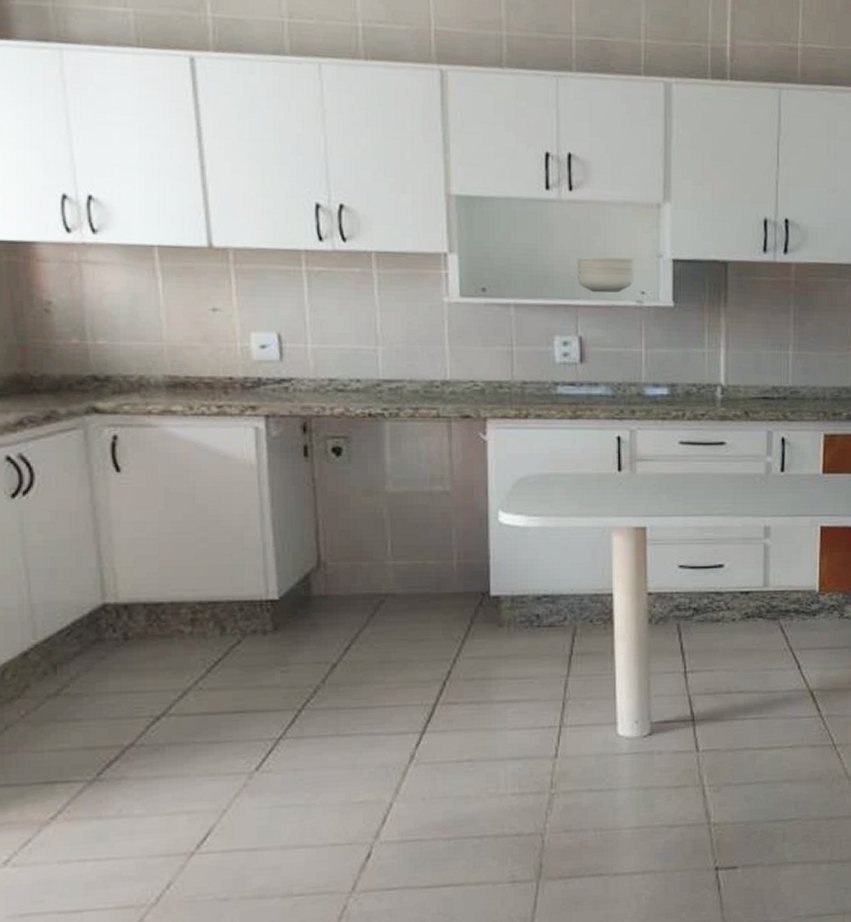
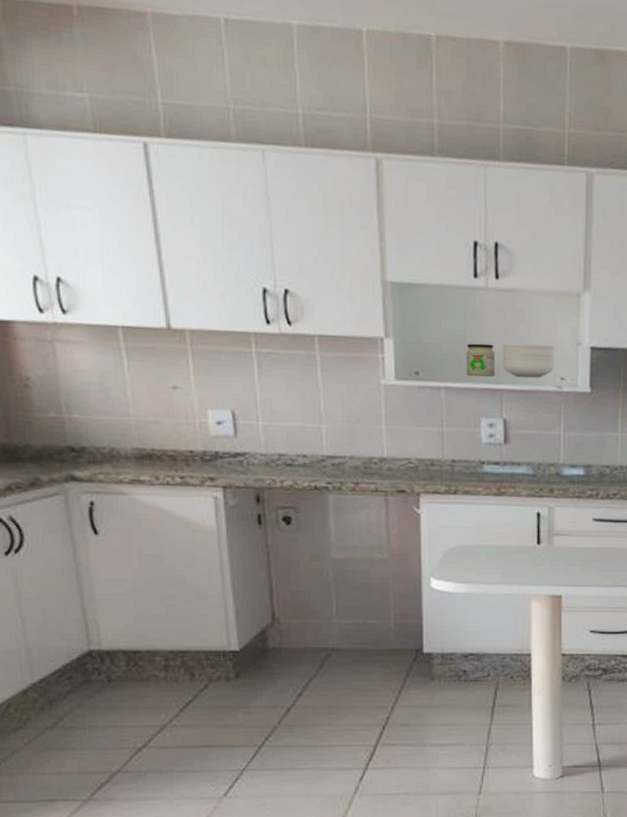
jar: none [538,257,570,293] -> present [466,343,495,377]

